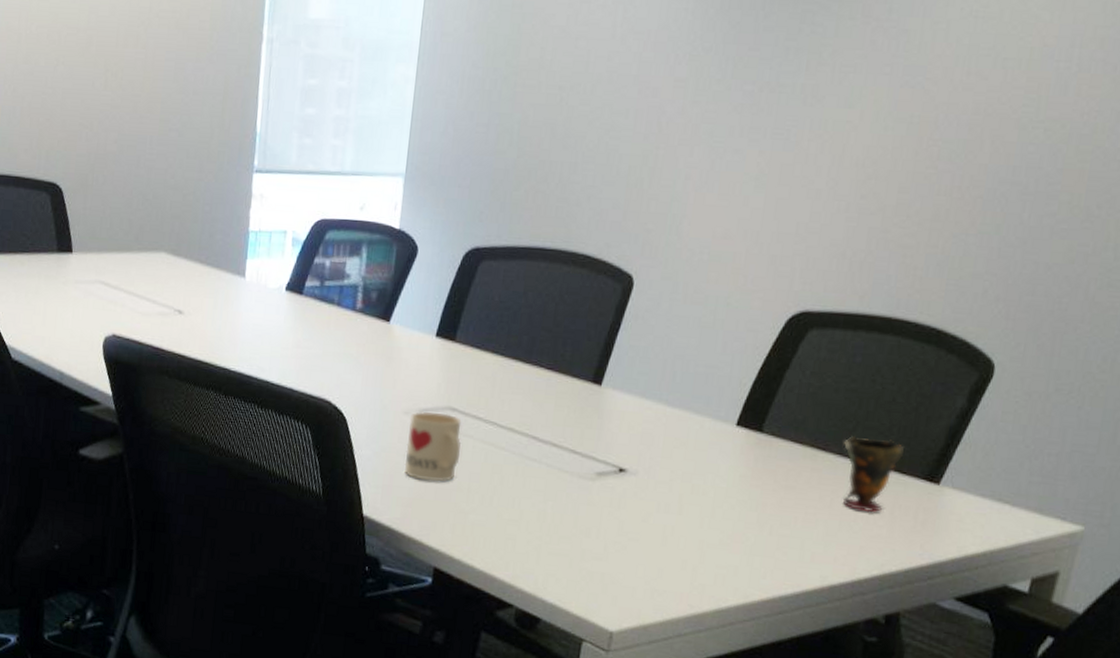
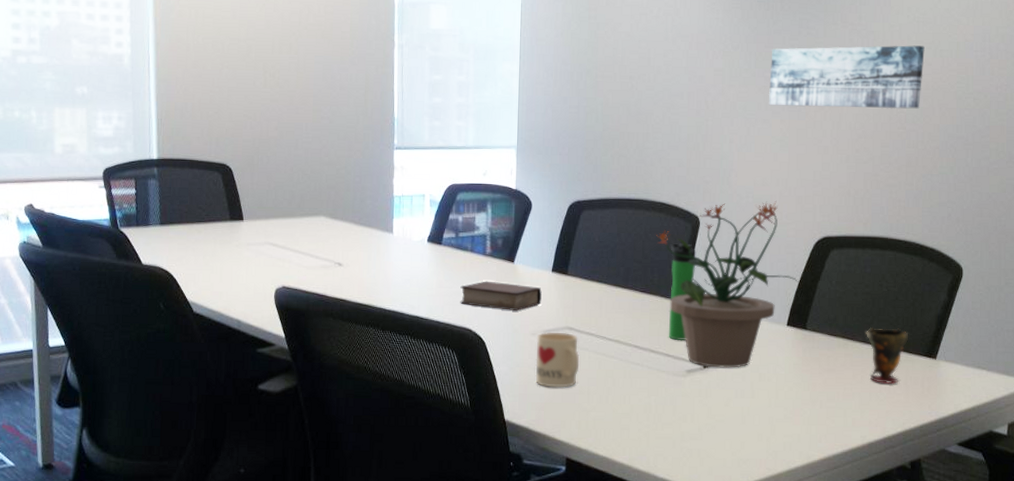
book: none [319,343,421,382] -> present [460,281,542,311]
potted plant: none [574,260,759,475] -> present [656,201,799,368]
bottle: none [577,308,625,435] -> present [668,243,696,341]
wall art: none [745,50,981,141] -> present [768,45,925,109]

